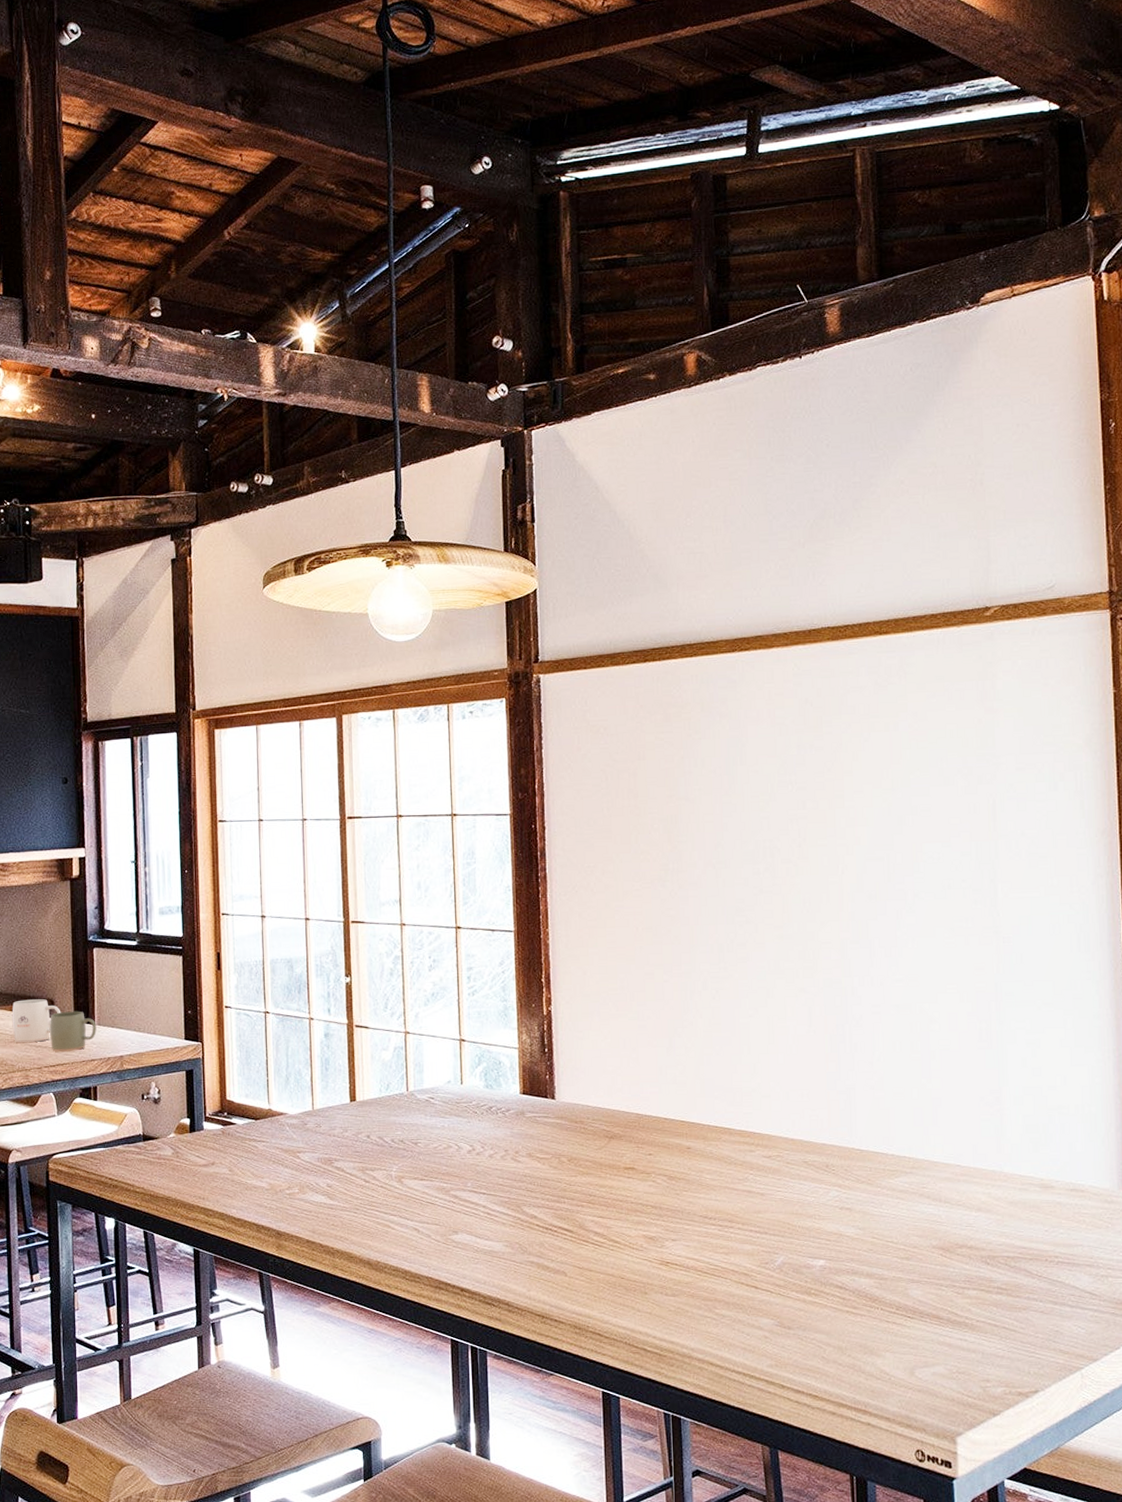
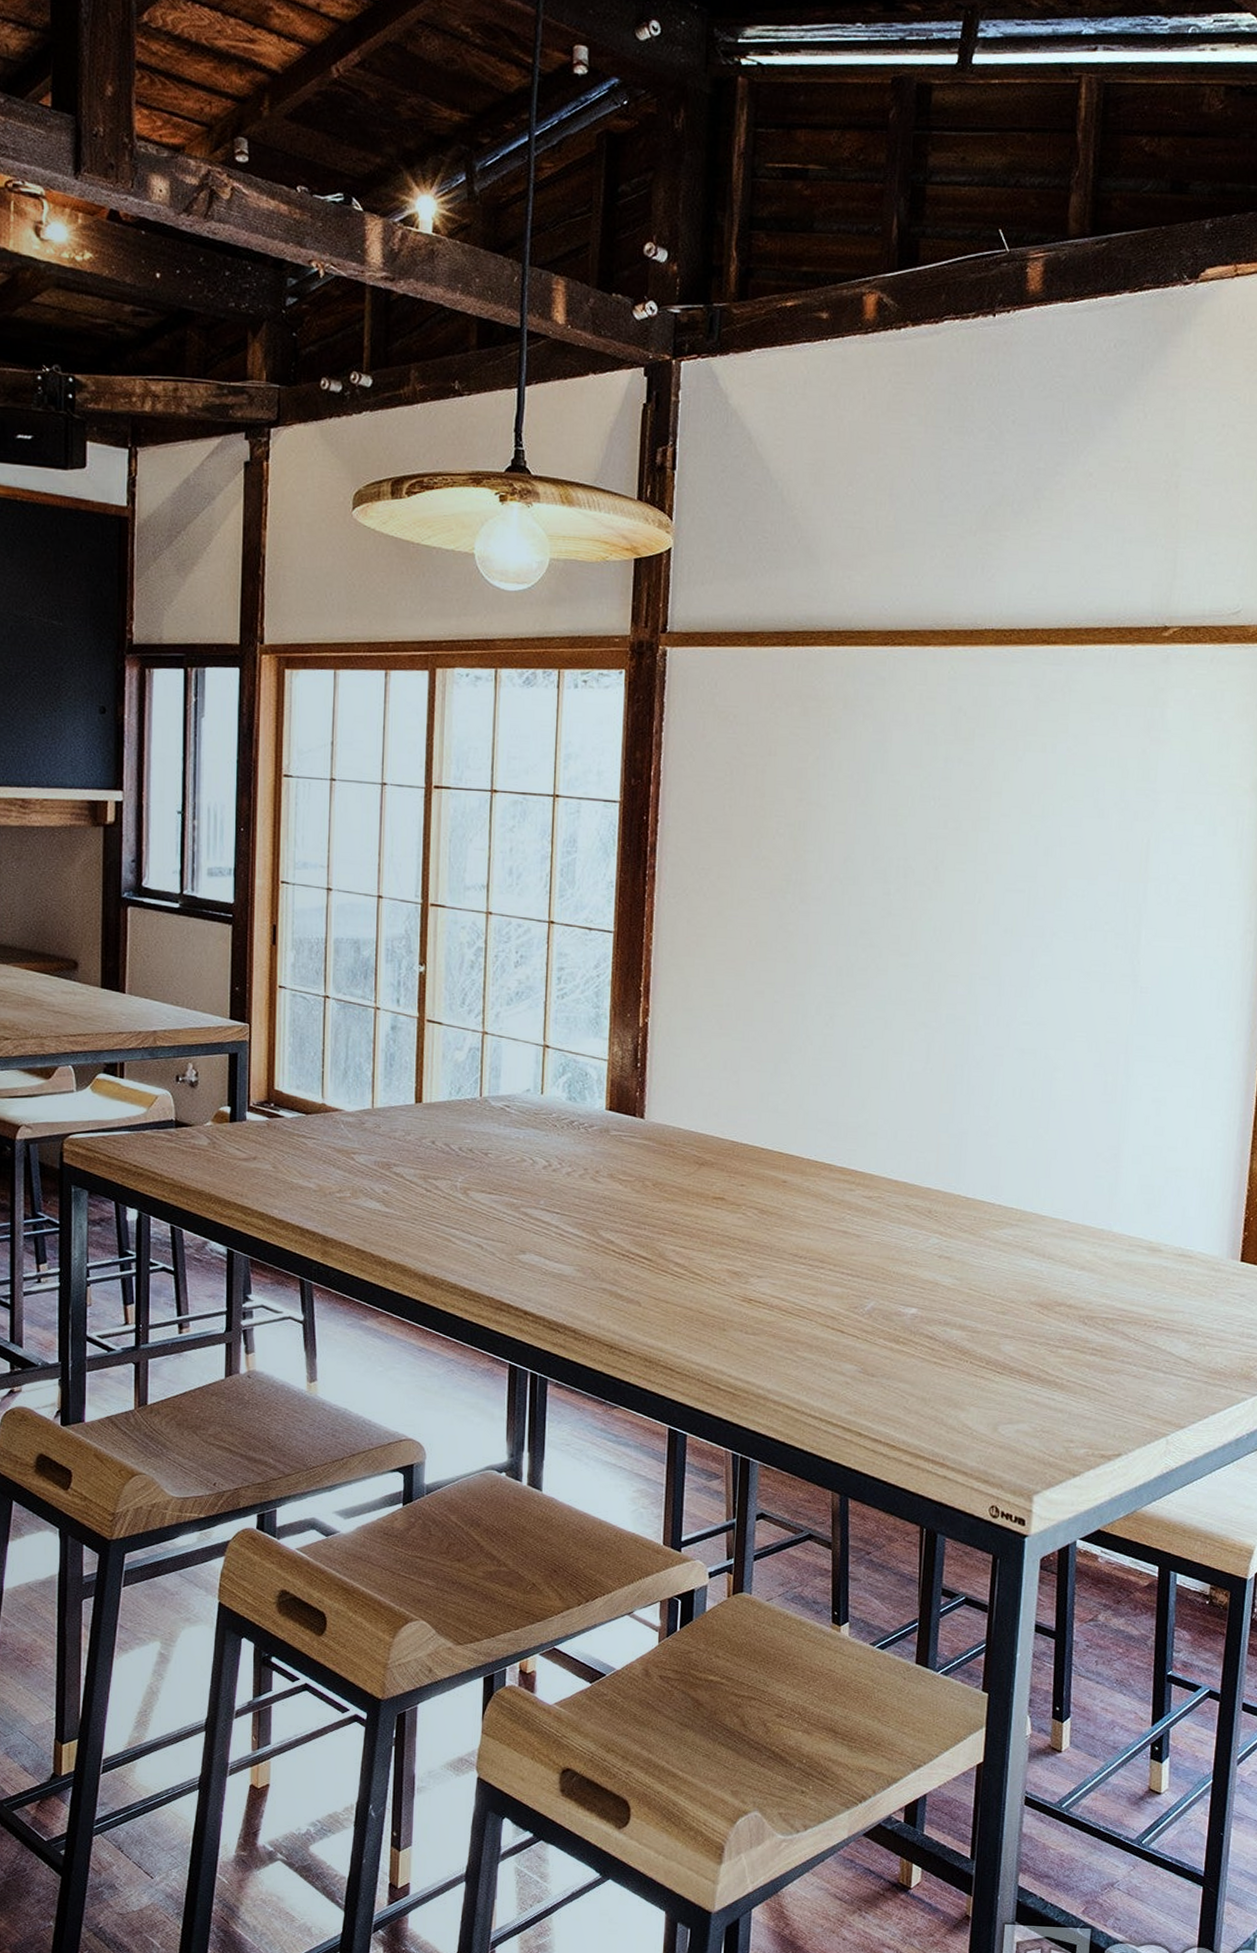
mug: present [12,999,61,1043] -> none [27,958,86,1008]
mug: present [49,1011,97,1052] -> none [70,975,127,1021]

